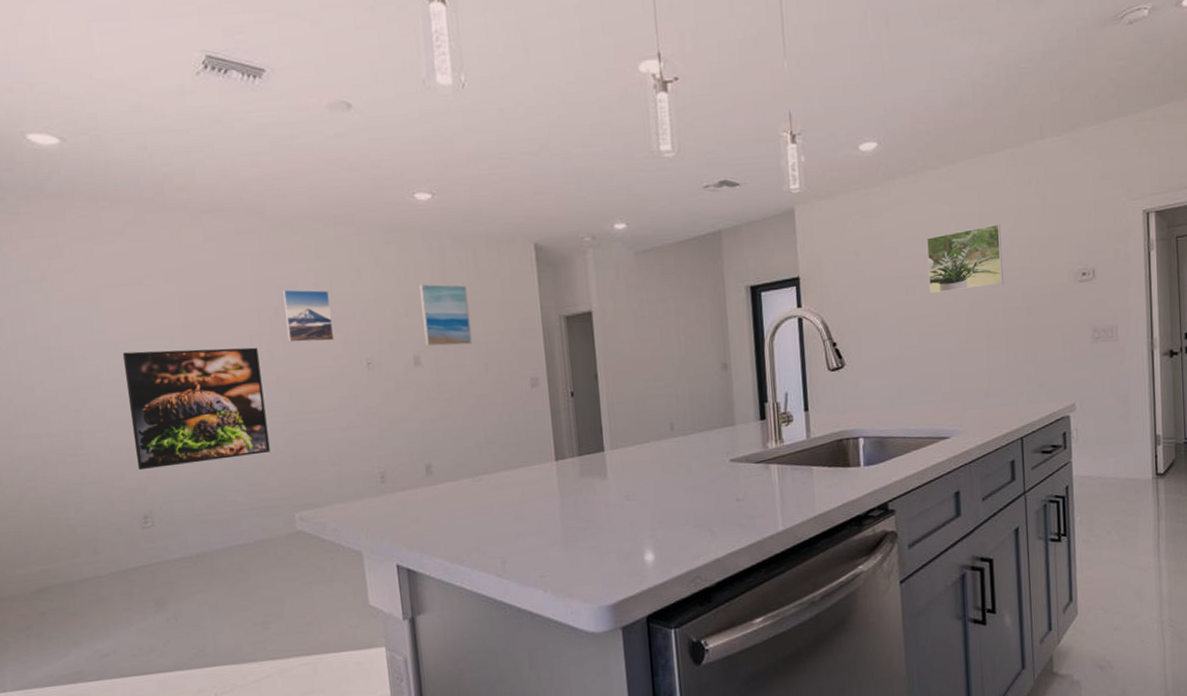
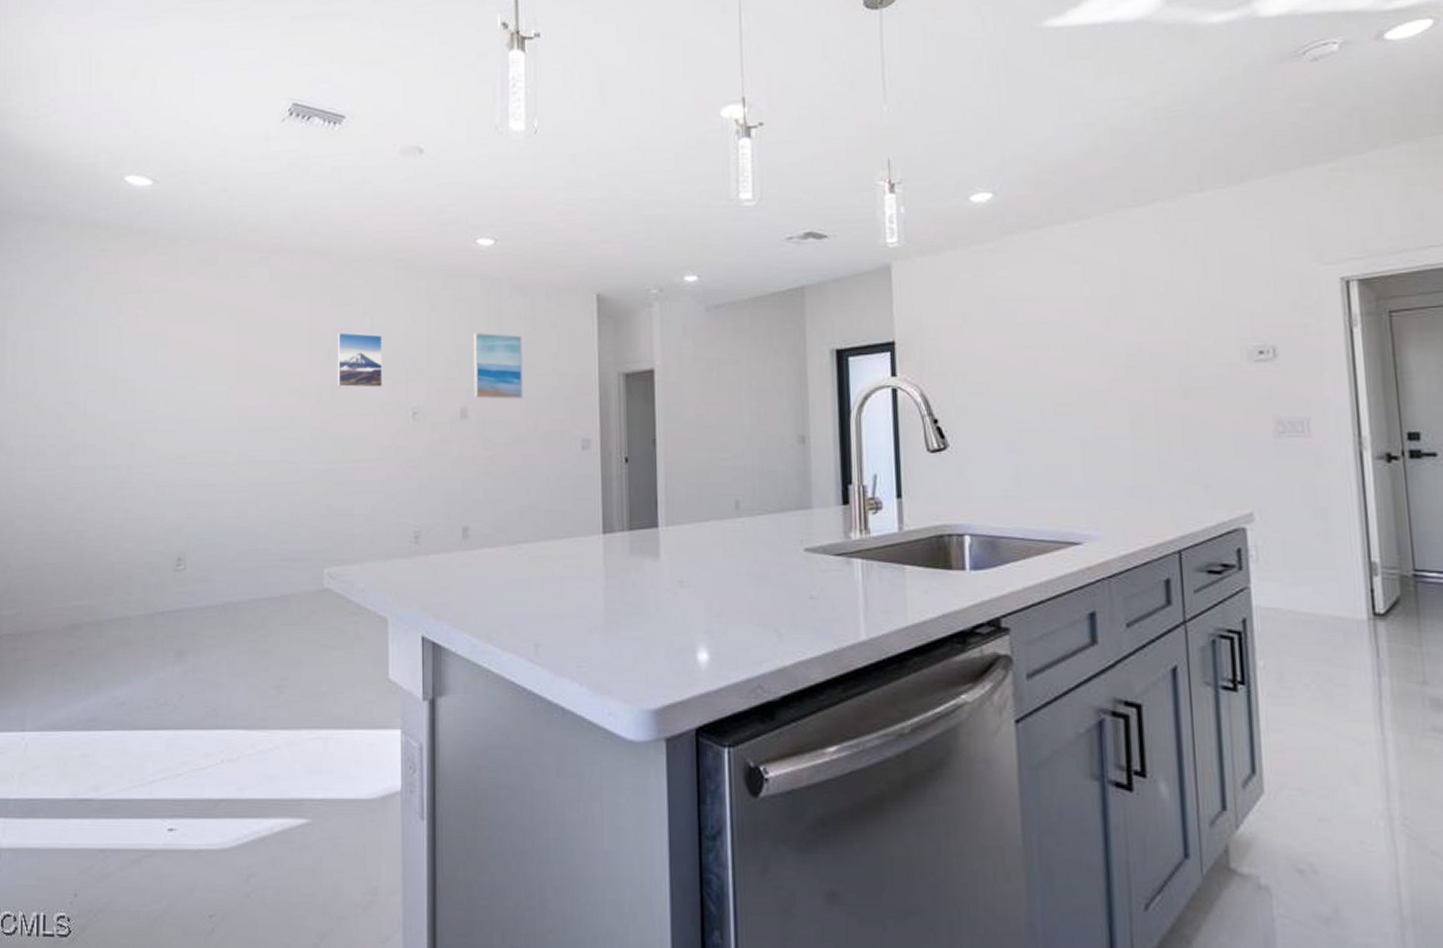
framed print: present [122,347,270,471] -> none [178,388,307,510]
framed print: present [926,223,1003,294] -> none [1052,288,1153,368]

